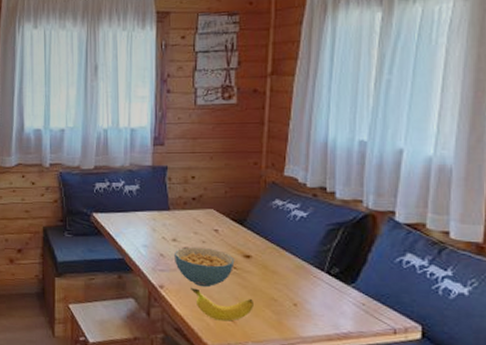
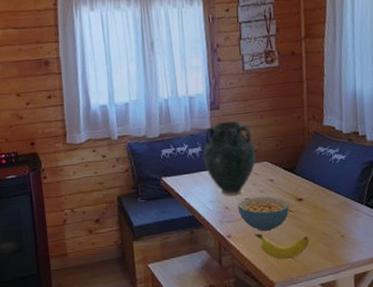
vase: none [141,160,201,242] -> present [203,121,256,196]

